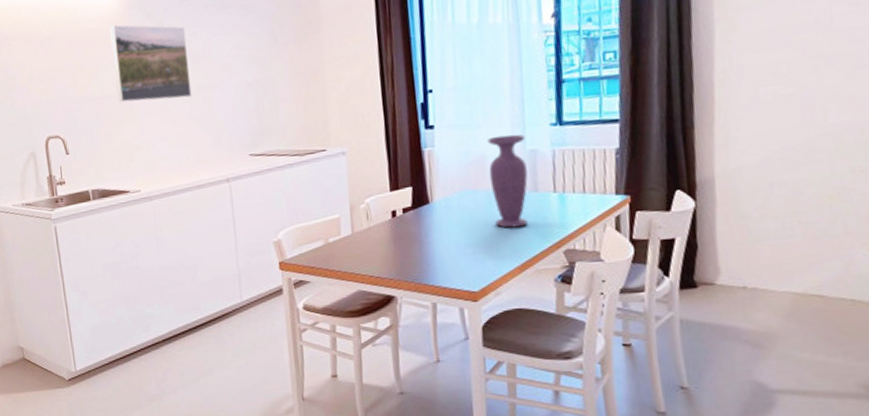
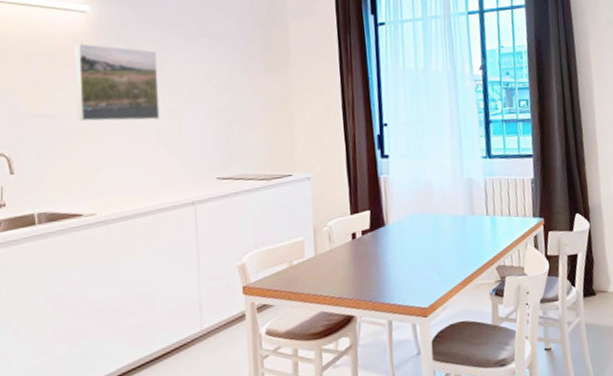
vase: present [487,134,528,228] -> none [433,165,467,248]

